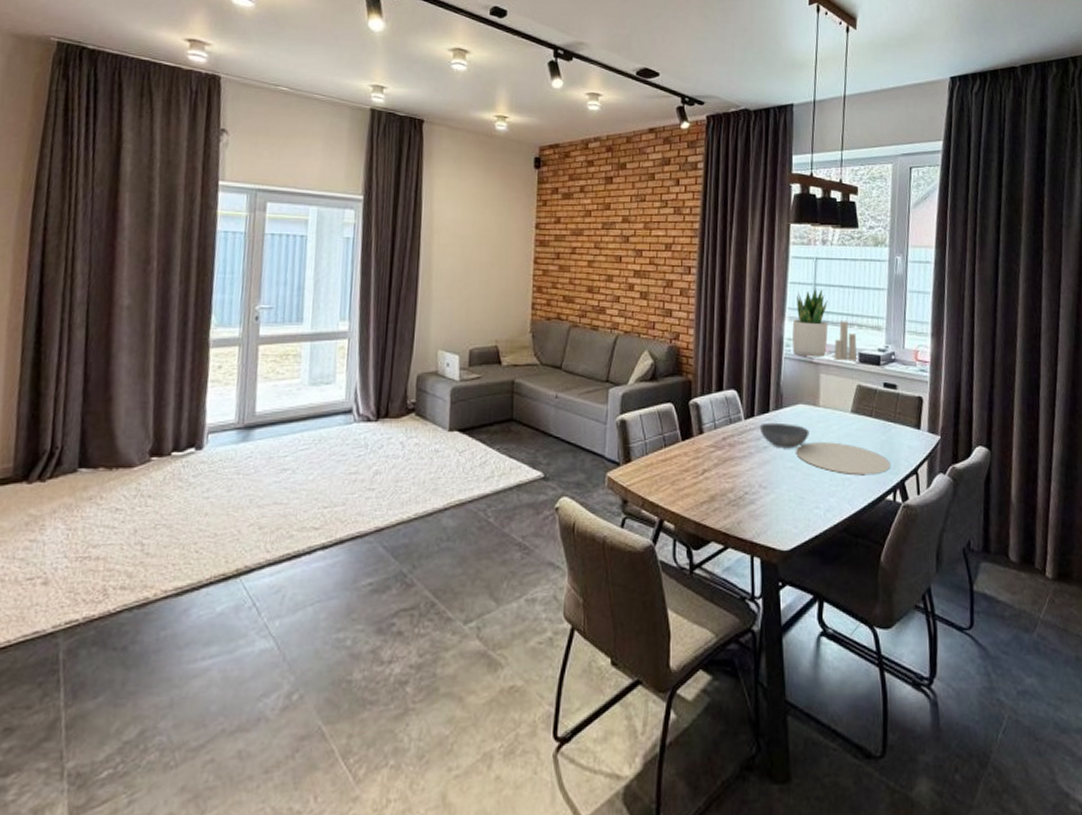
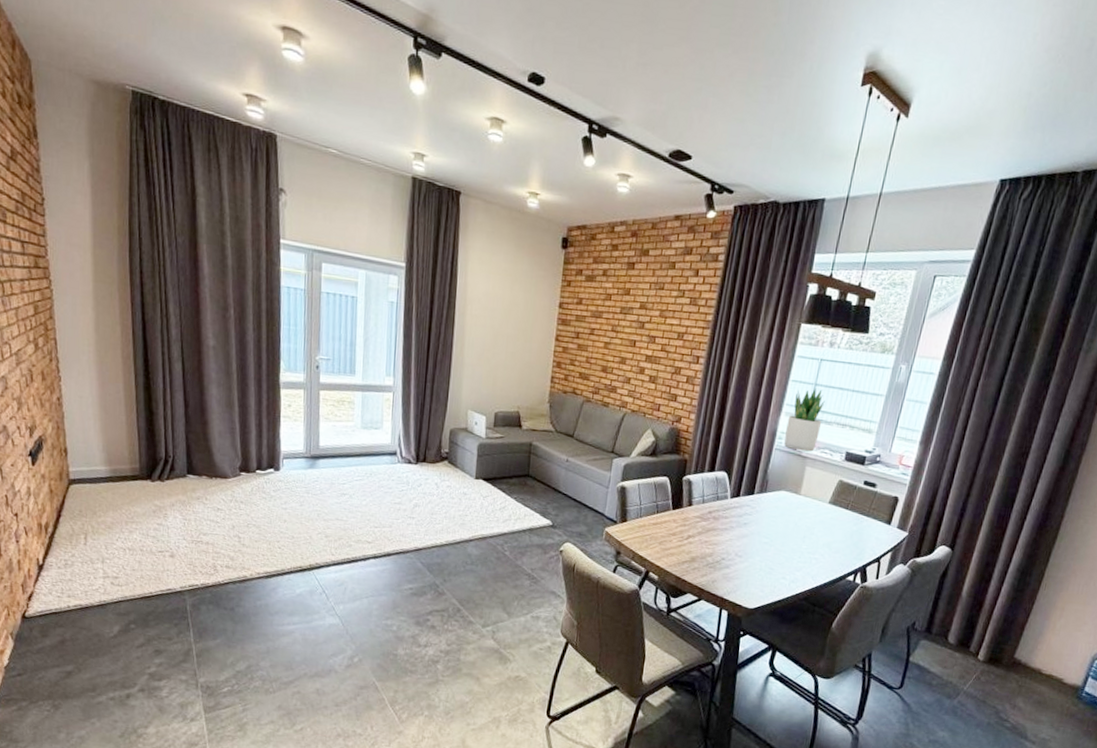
bowl: present [759,422,809,449] -> none [742,503,788,527]
placemat: present [796,442,891,476] -> none [772,524,857,559]
candle: present [834,318,857,361] -> none [821,419,847,459]

